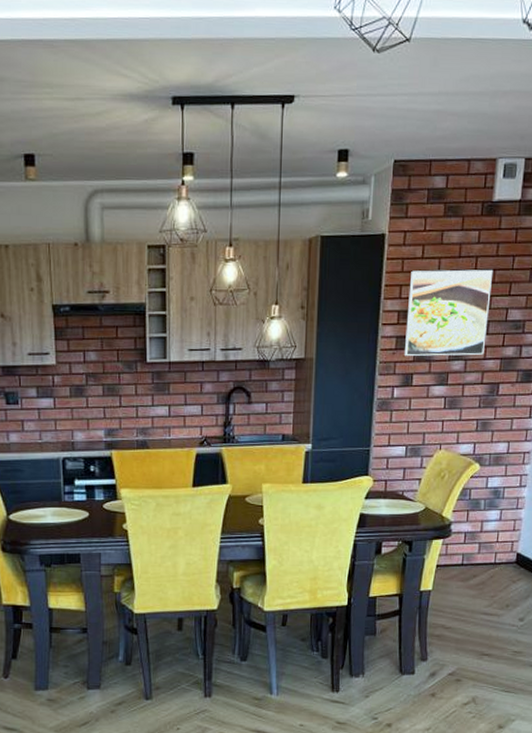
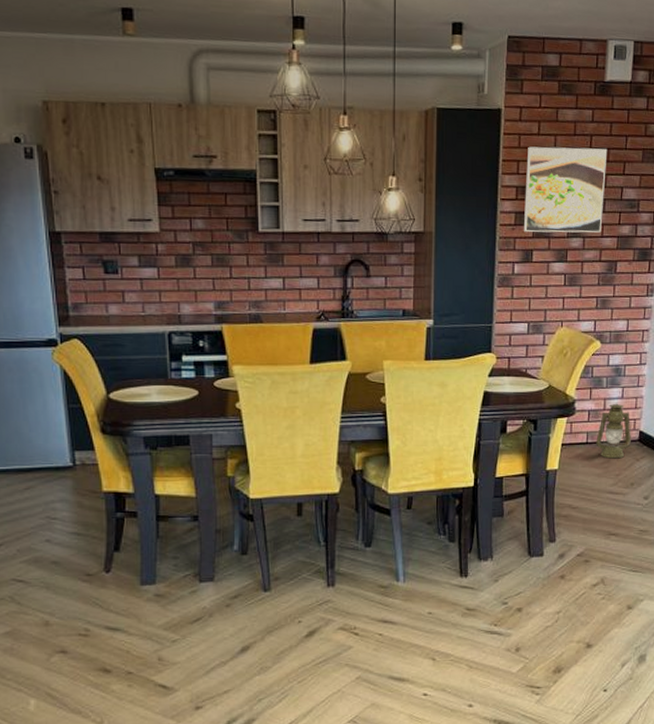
lantern: none [471,525,508,581] -> present [596,403,631,459]

